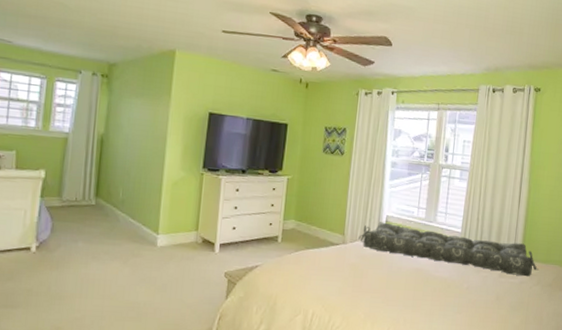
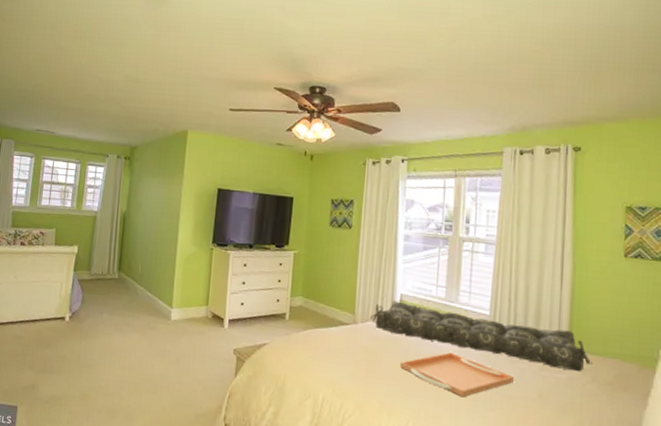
serving tray: none [384,266,478,304] -> present [400,352,514,398]

